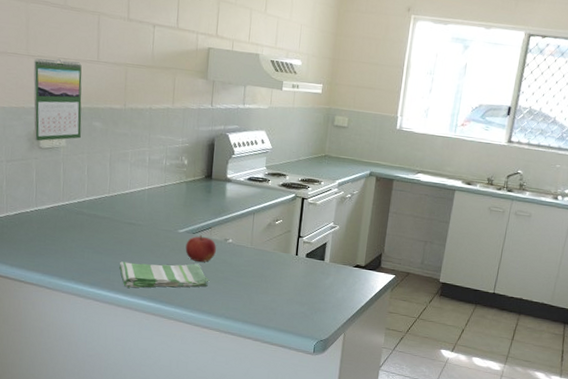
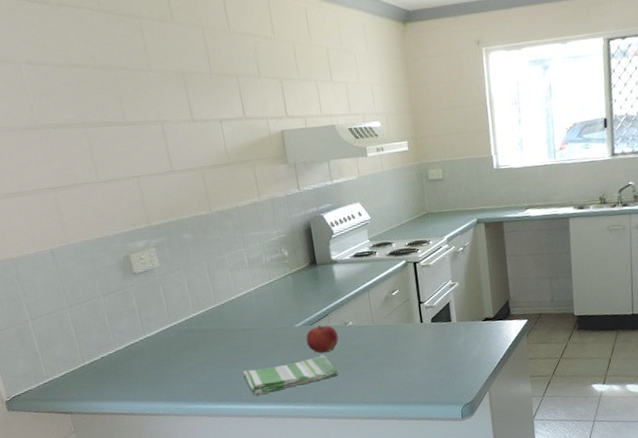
calendar: present [33,58,82,141] -> none [106,177,173,268]

